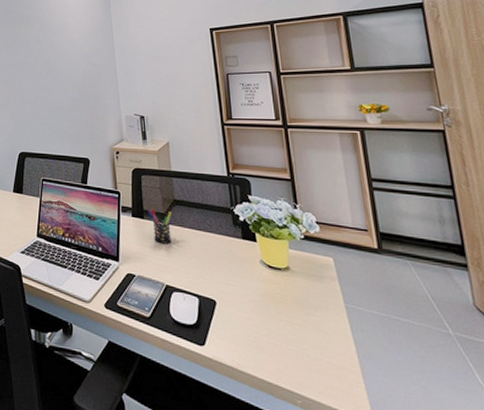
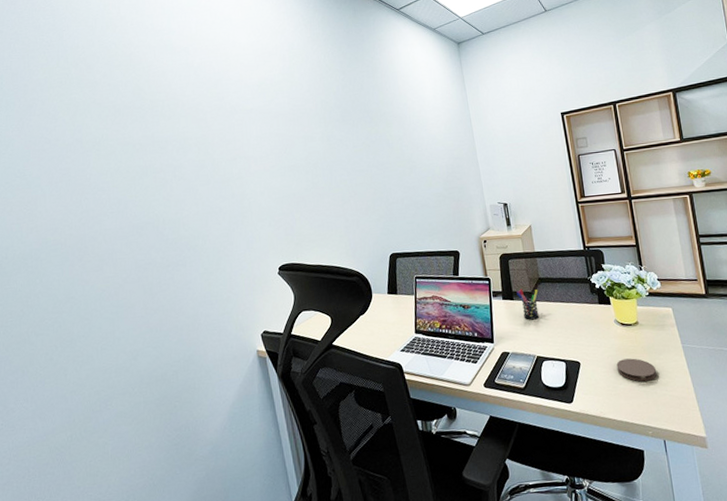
coaster: none [260,307,311,340] -> present [616,358,657,382]

